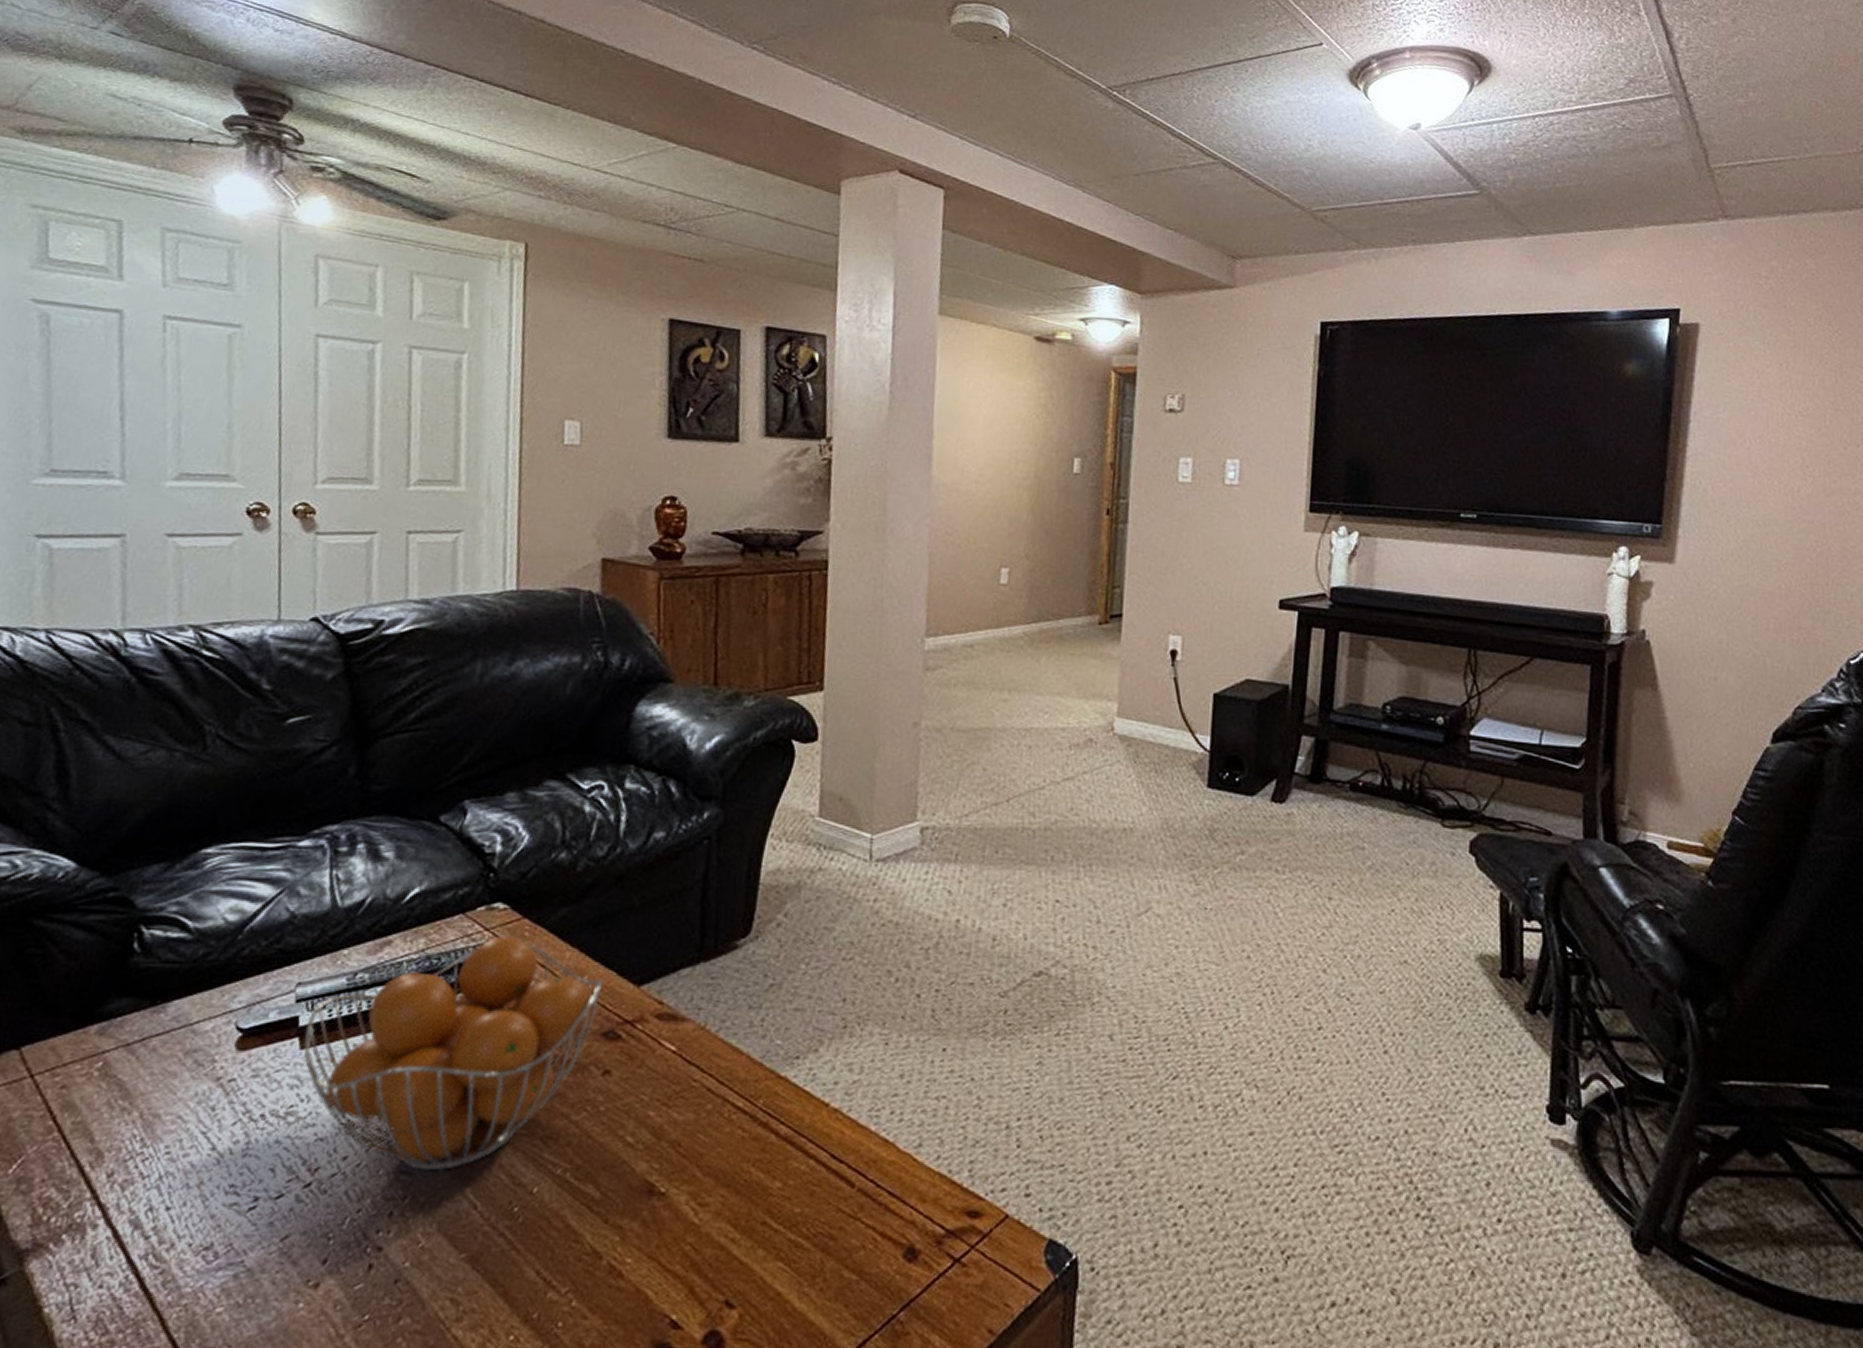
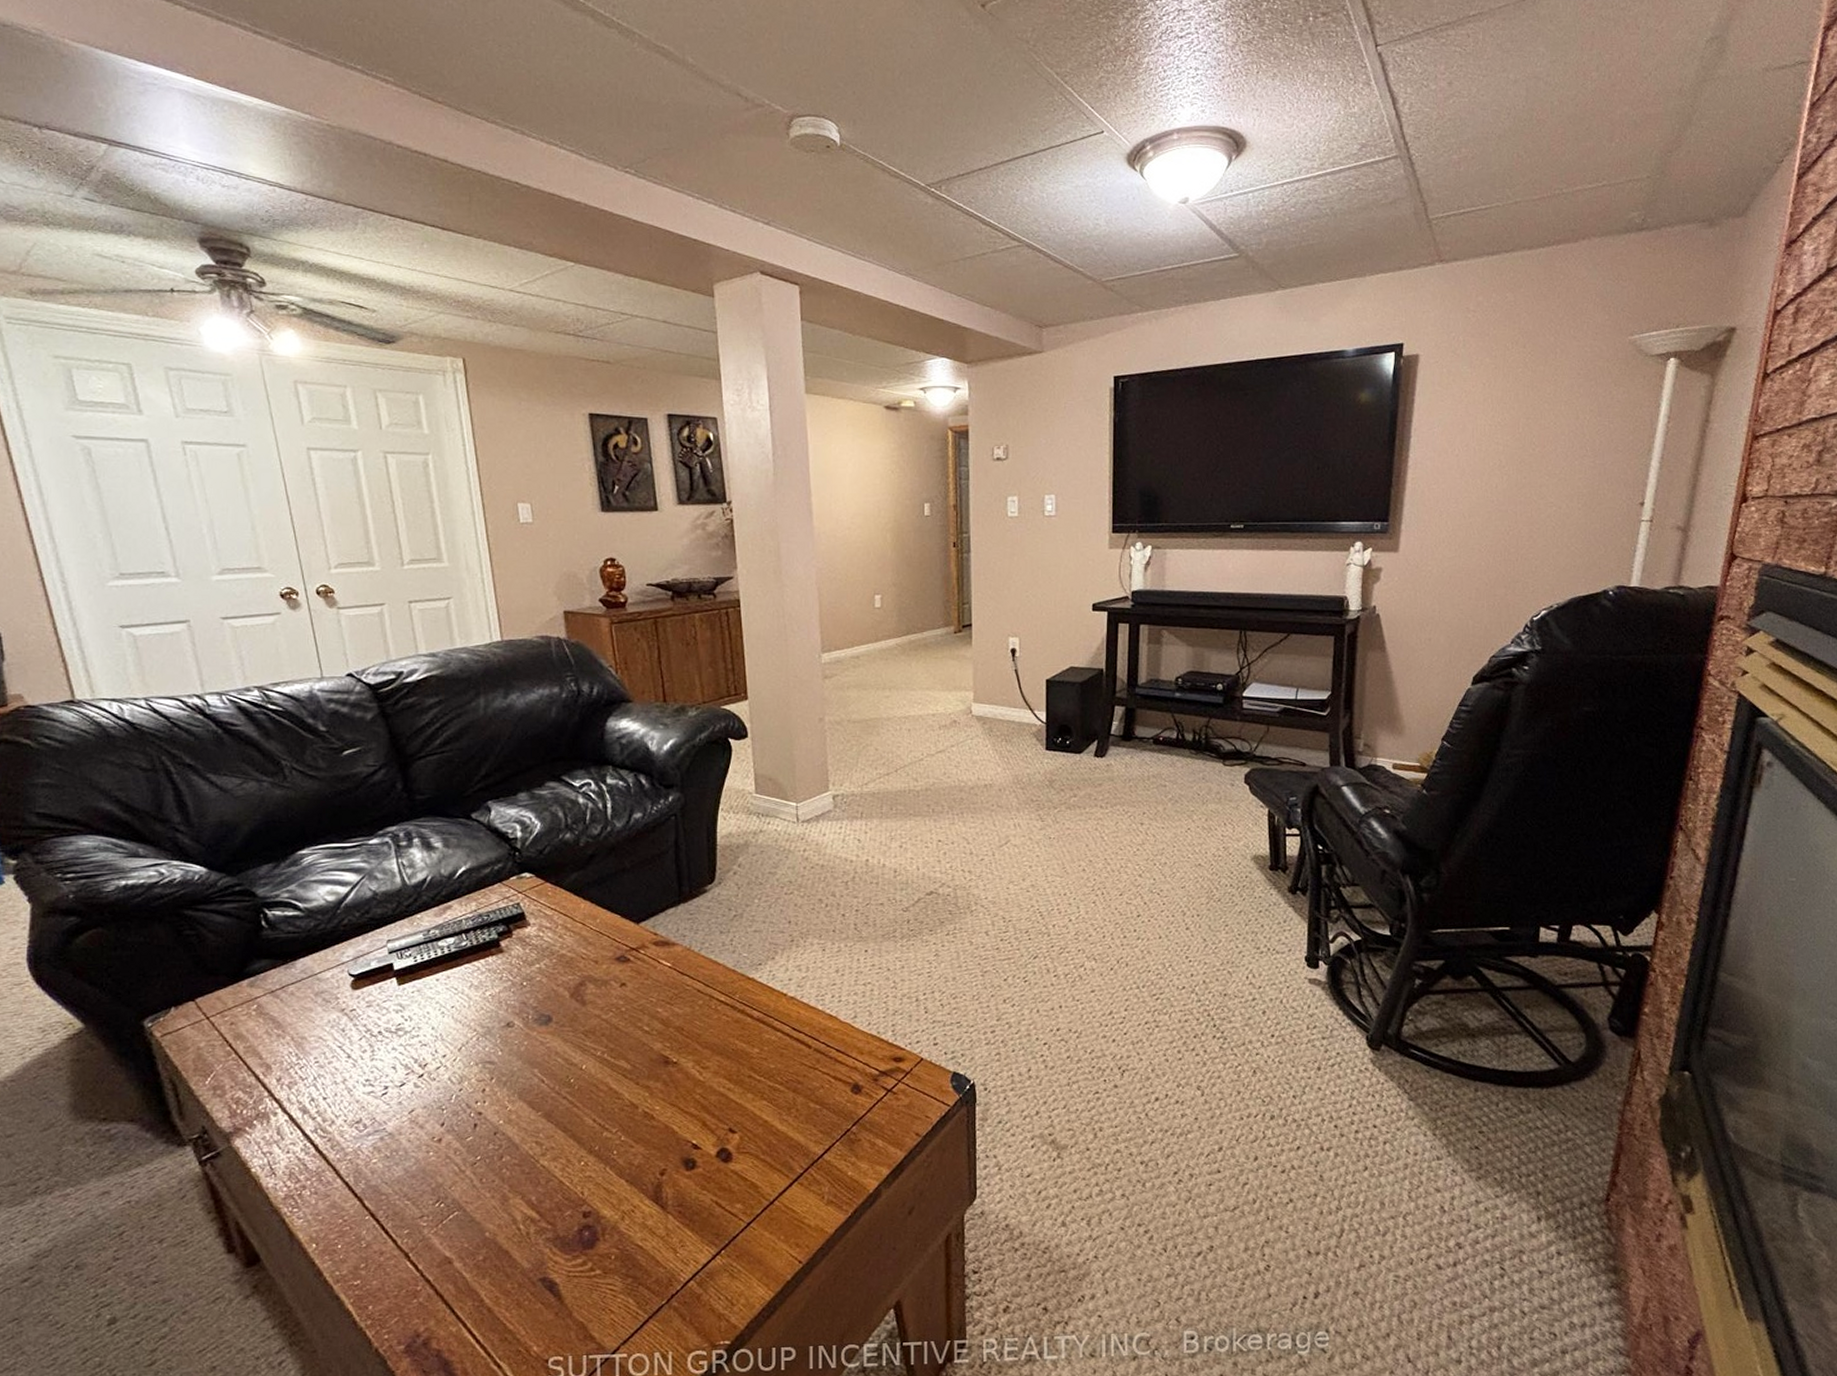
fruit basket: present [303,934,604,1172] -> none [399,895,612,1060]

